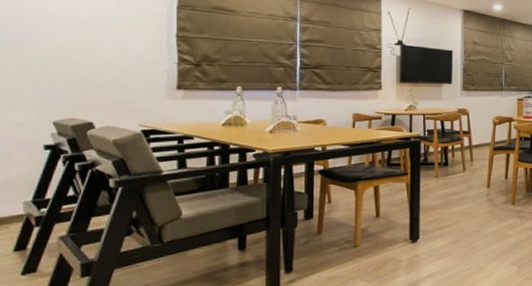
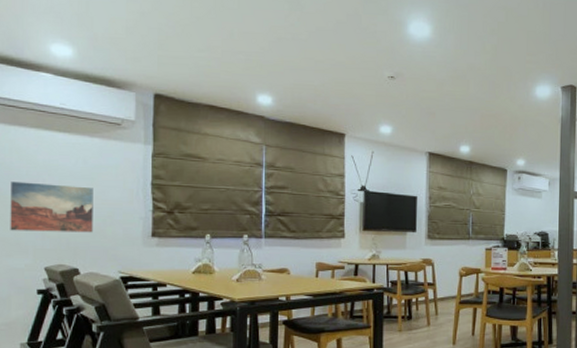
wall art: none [11,32,110,86] -> present [10,181,94,233]

